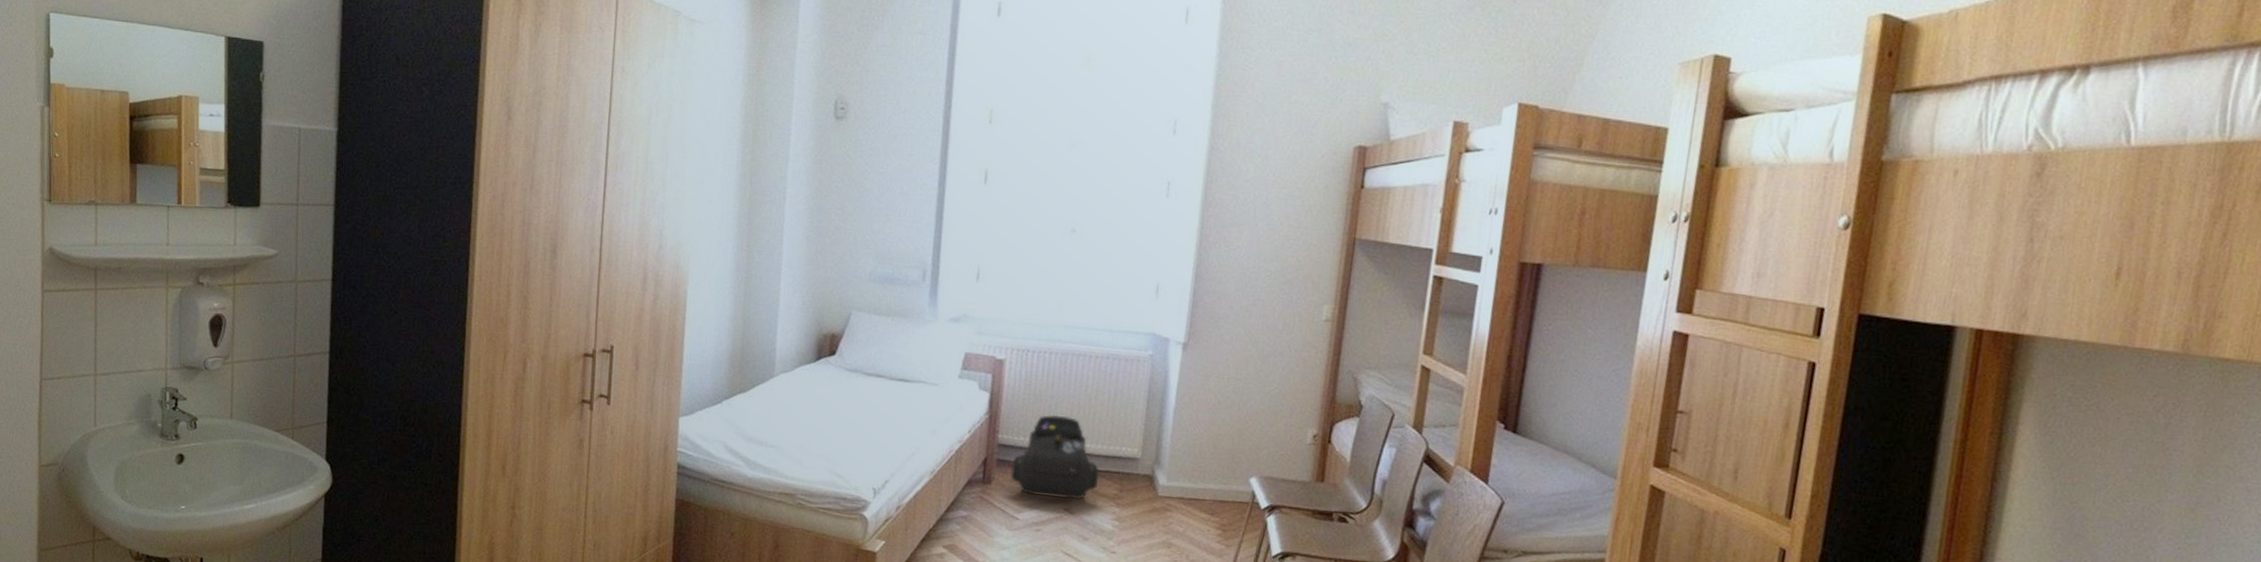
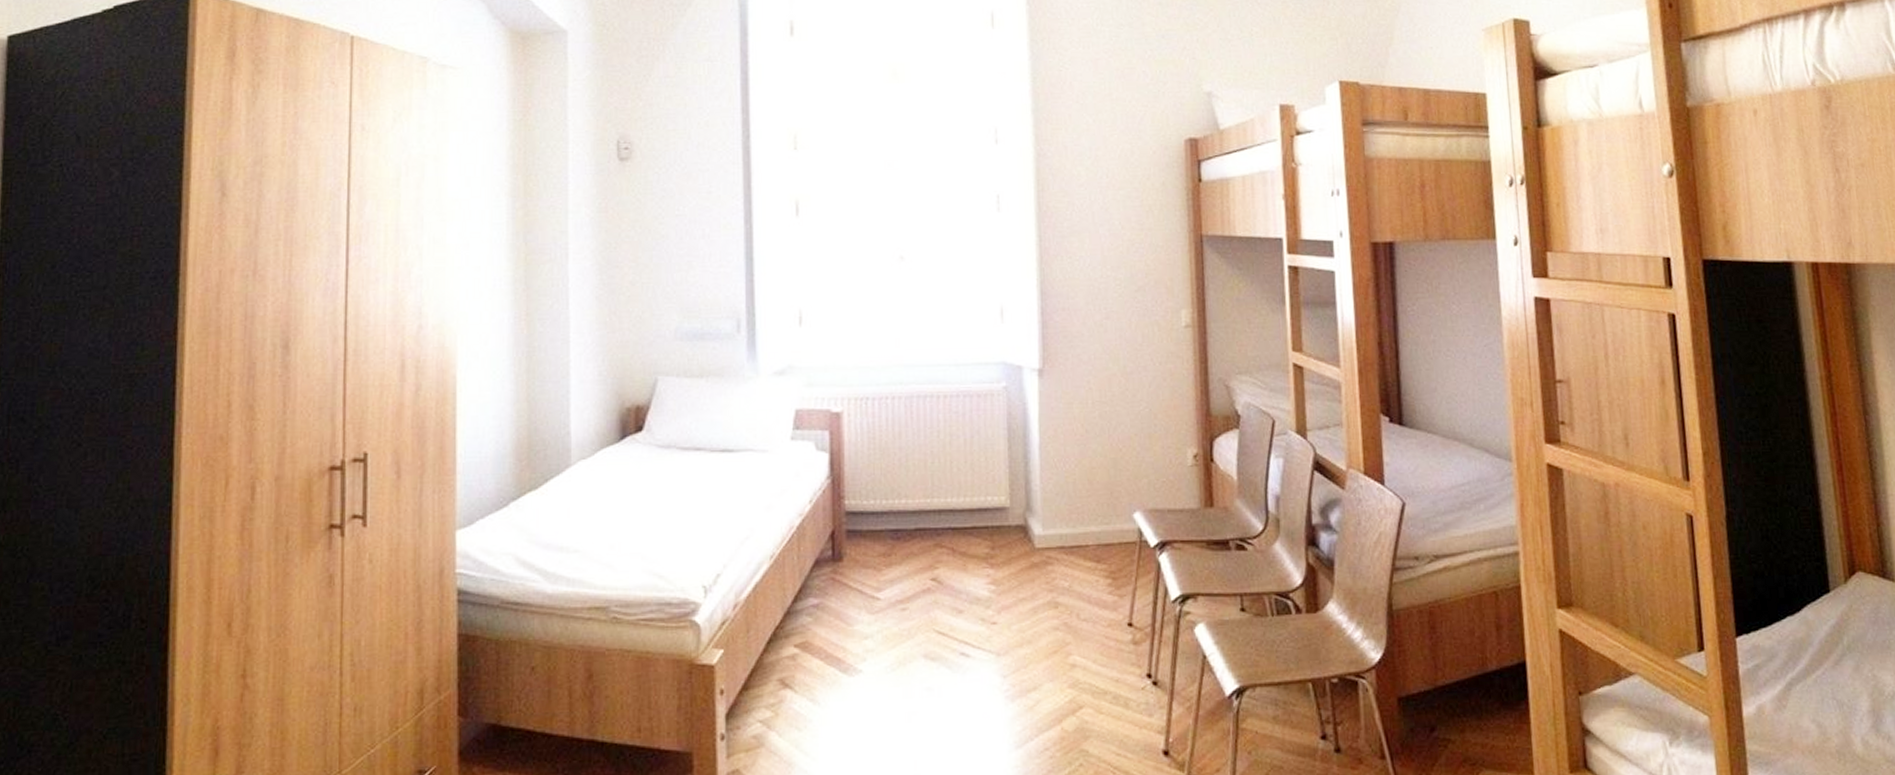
backpack: present [1010,414,1100,499] -> none [863,468,966,568]

